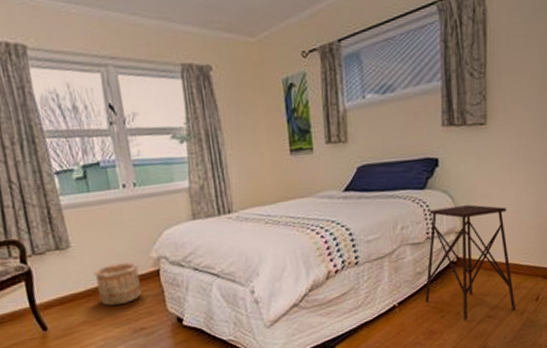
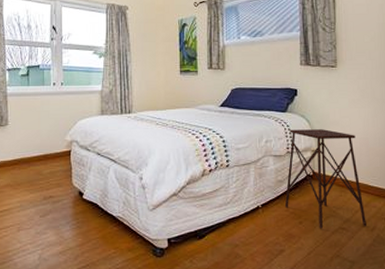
wooden bucket: present [94,262,142,306] -> none [22,142,56,174]

